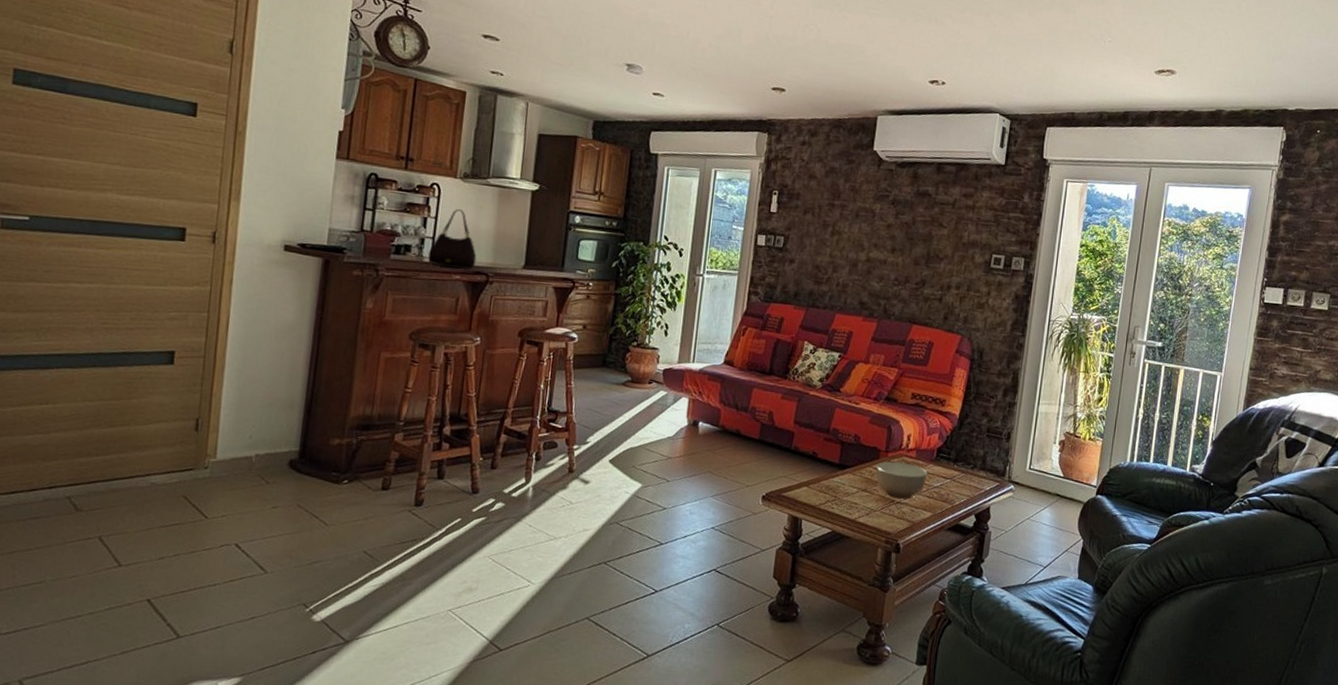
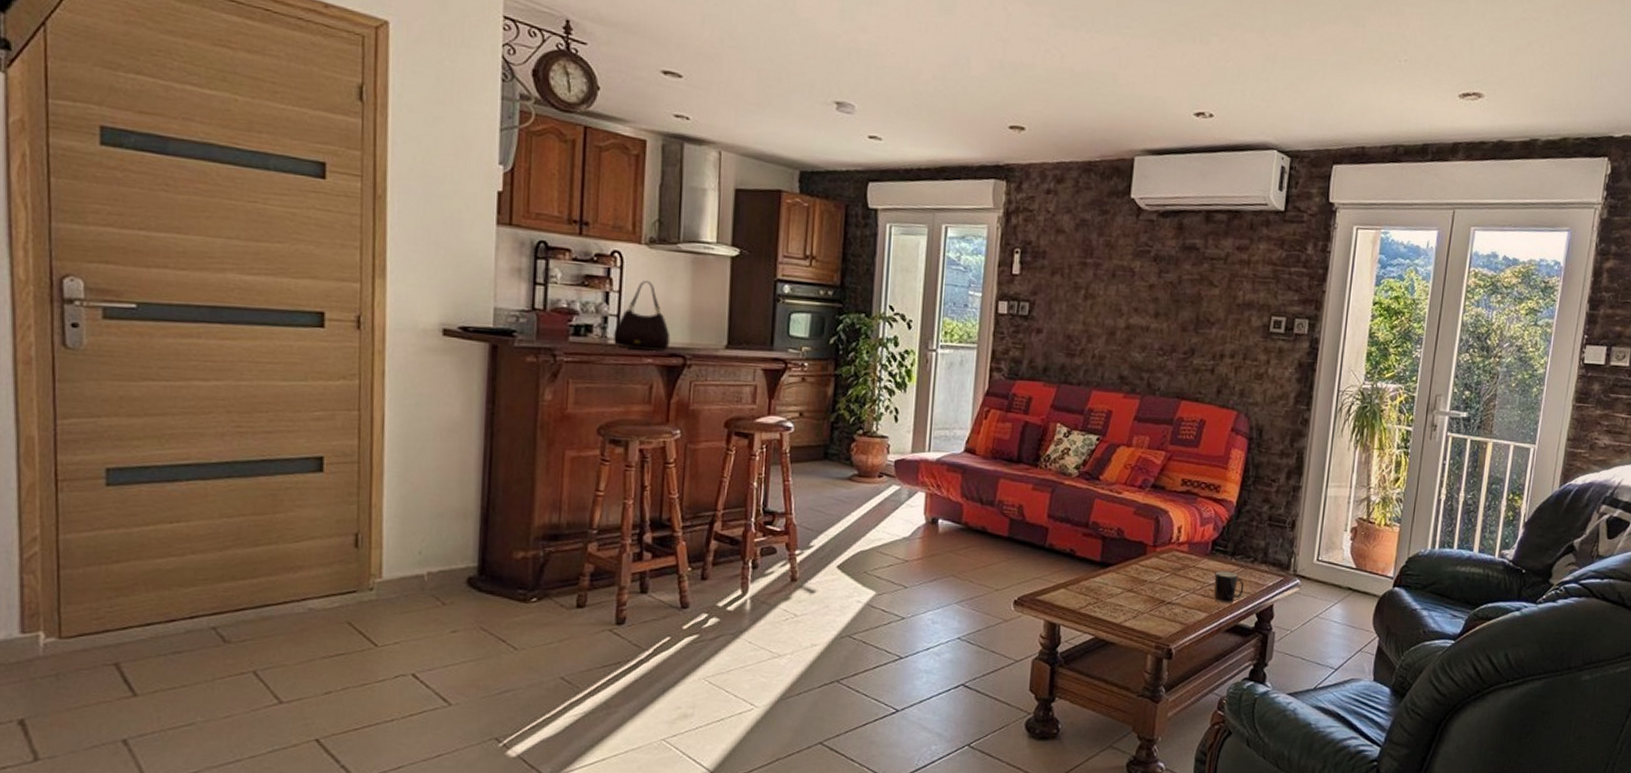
bowl: present [875,461,928,499] -> none [1142,557,1202,599]
mug: none [937,475,965,505] -> present [1213,571,1244,604]

